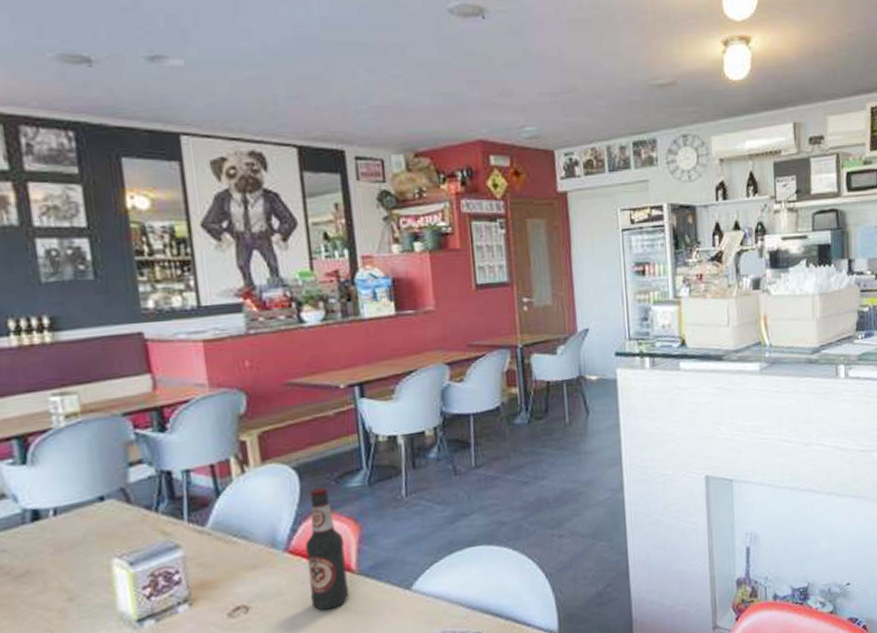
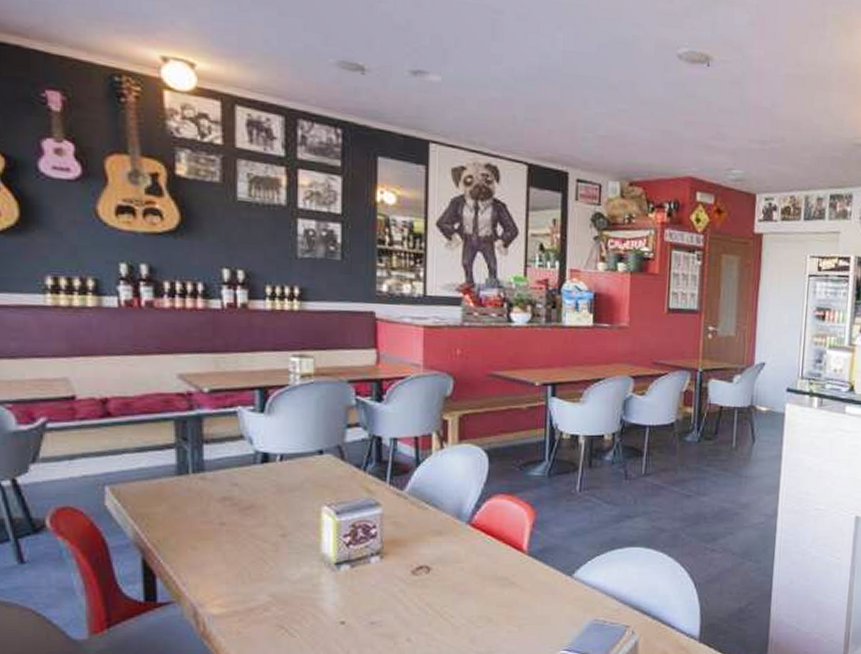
bottle: present [305,486,350,611] -> none [484,471,520,582]

